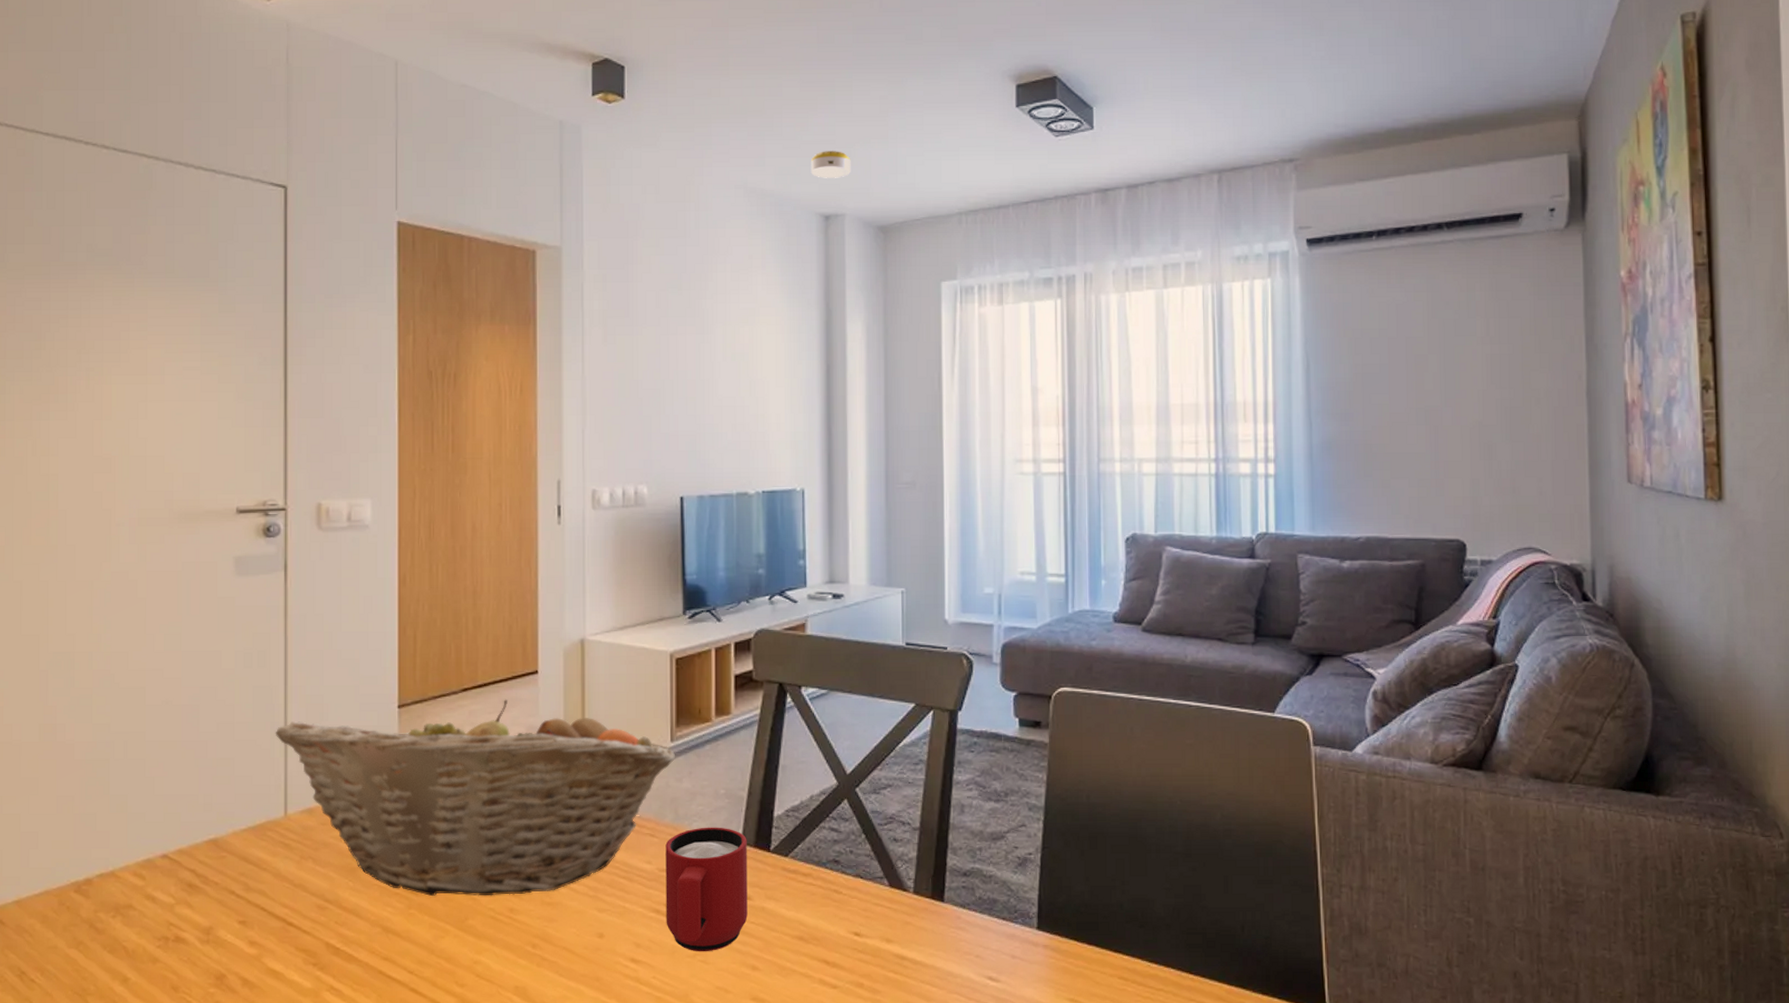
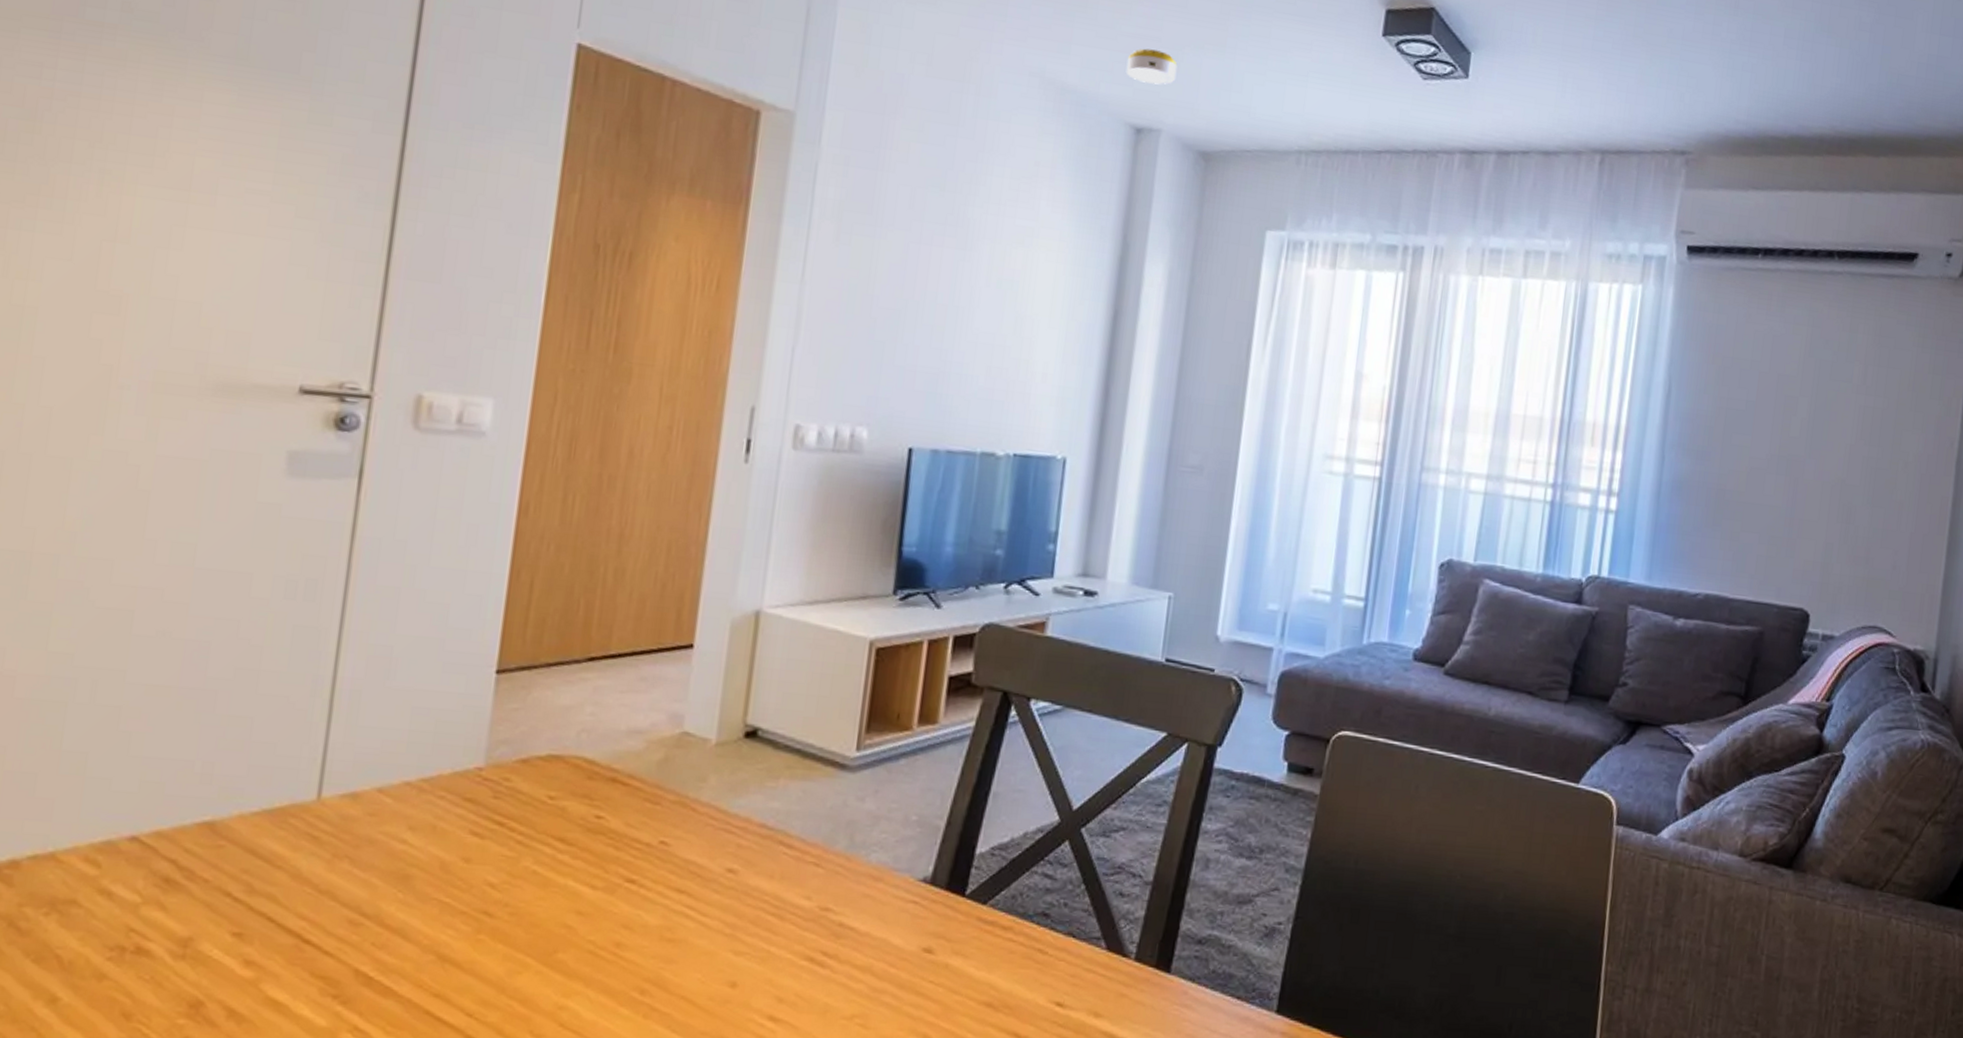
fruit basket: present [275,699,676,896] -> none [317,676,861,926]
mug: present [665,827,748,952] -> none [820,860,938,1014]

